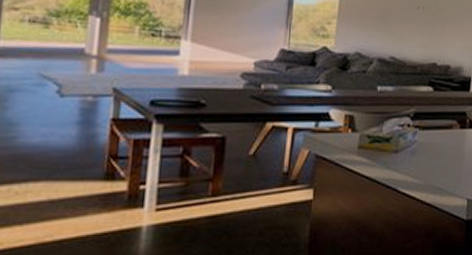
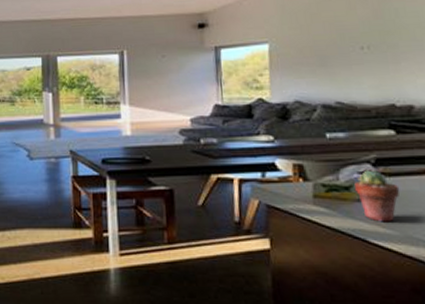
potted succulent: none [394,123,429,172] -> present [354,170,400,222]

